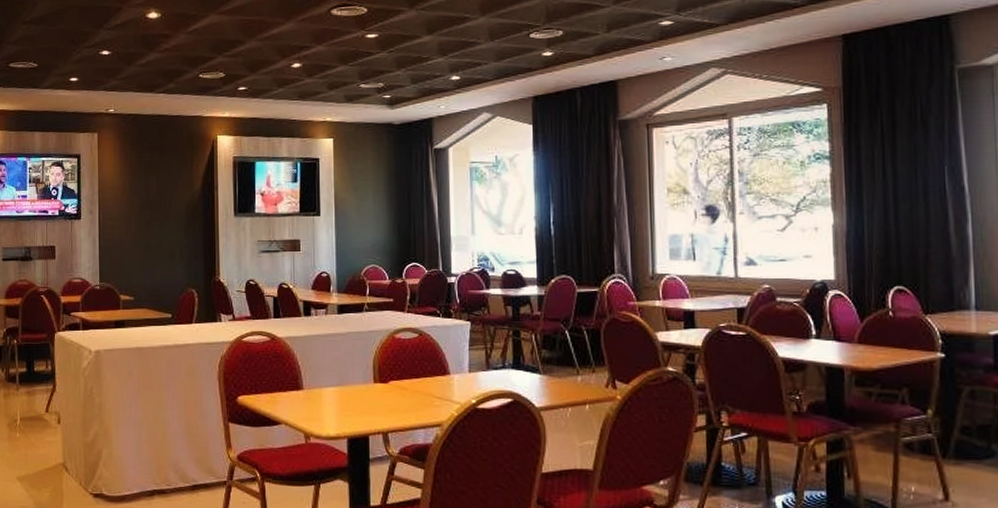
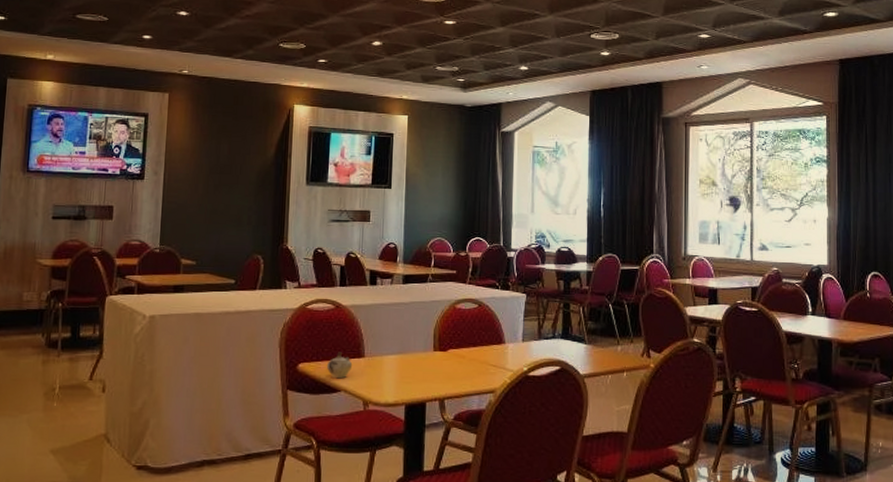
sugar bowl: none [265,384,292,412] -> present [326,352,353,379]

